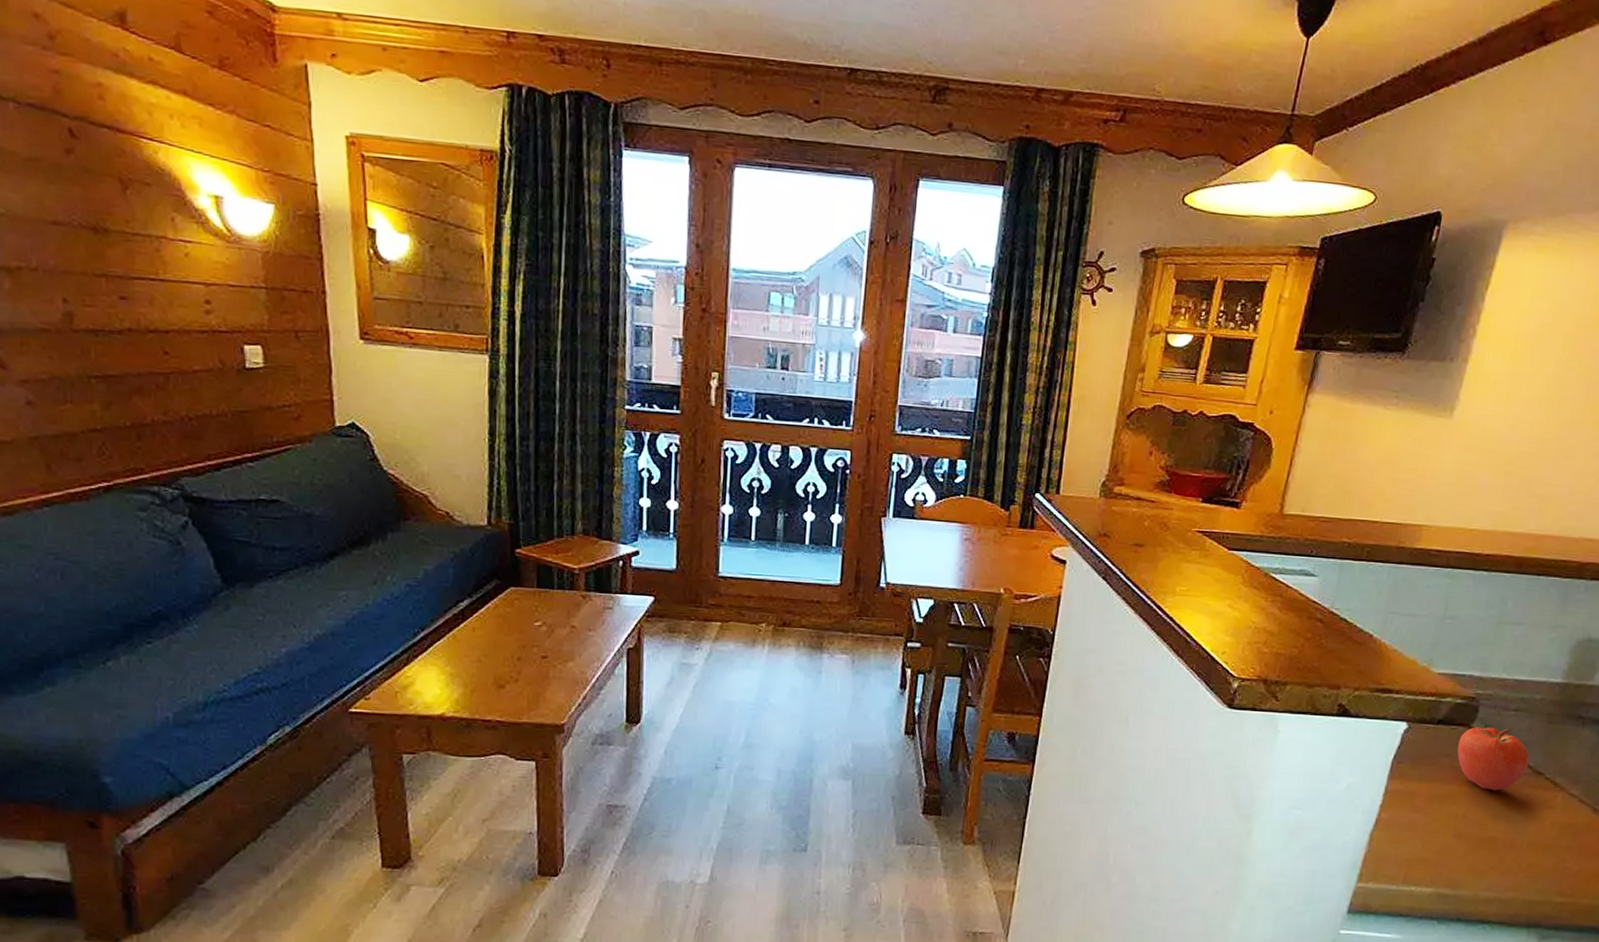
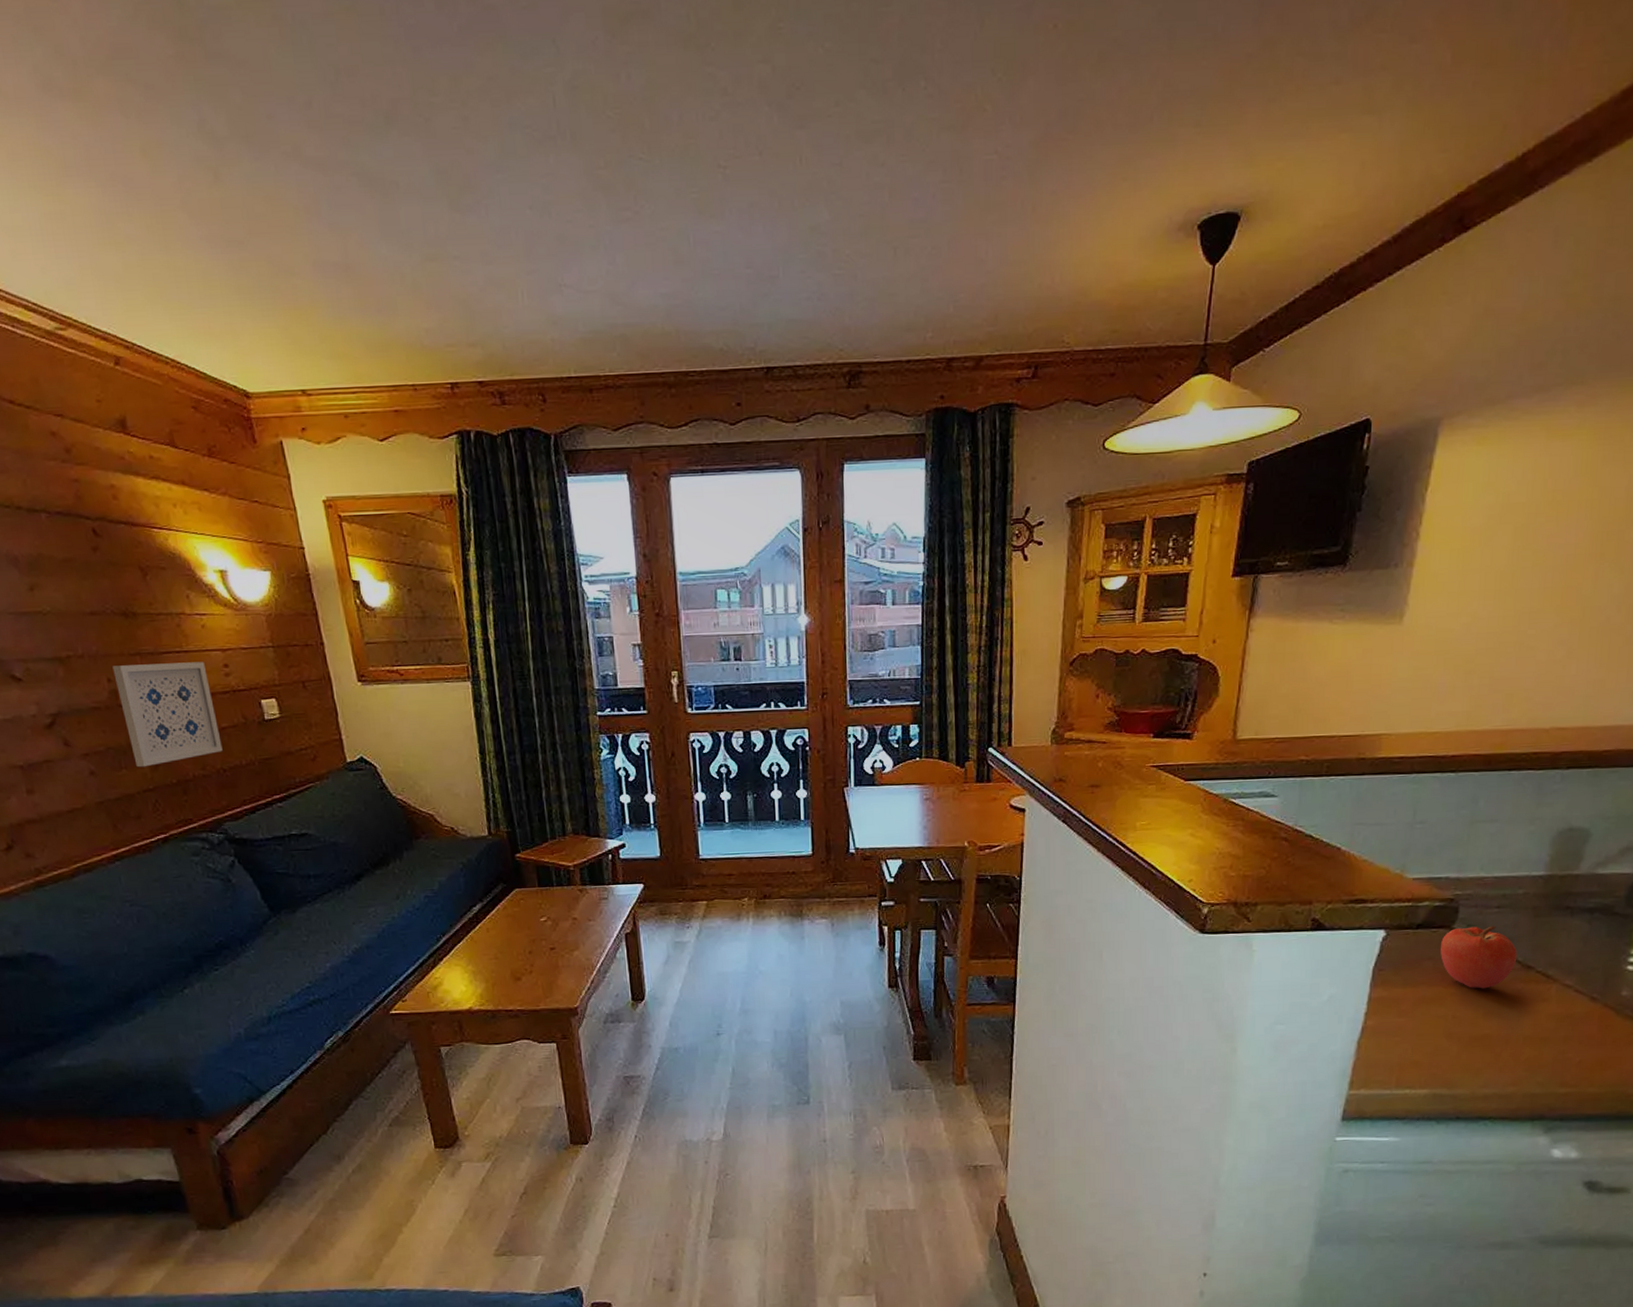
wall art: none [71,285,191,404] -> present [112,661,223,768]

